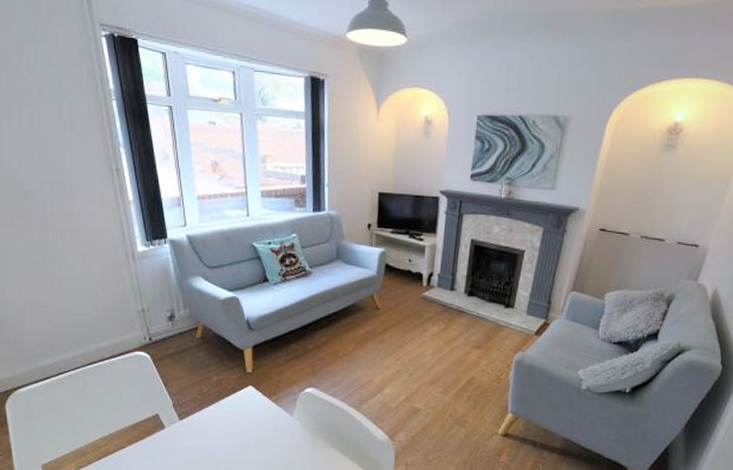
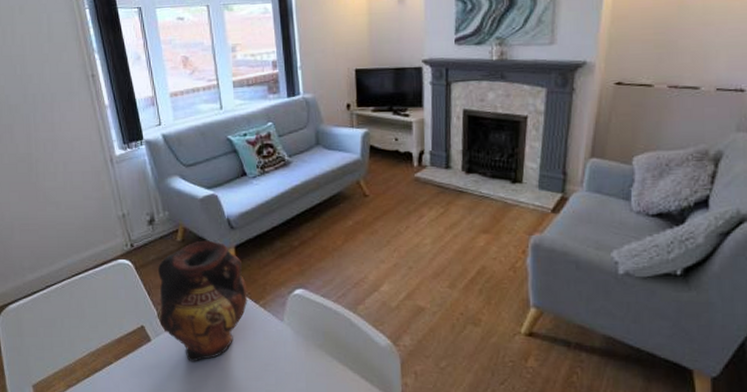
vase: none [174,338,262,449] -> present [158,240,248,362]

